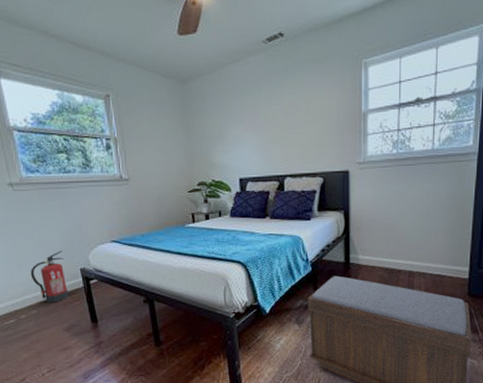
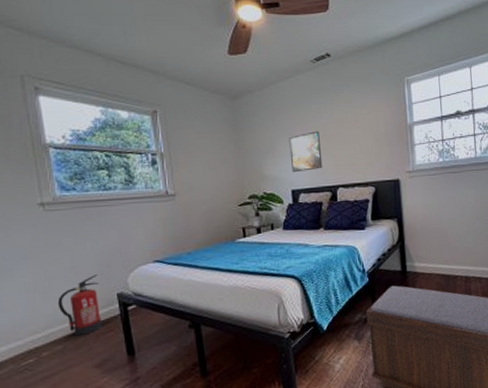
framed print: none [238,118,271,161] -> present [289,131,323,173]

